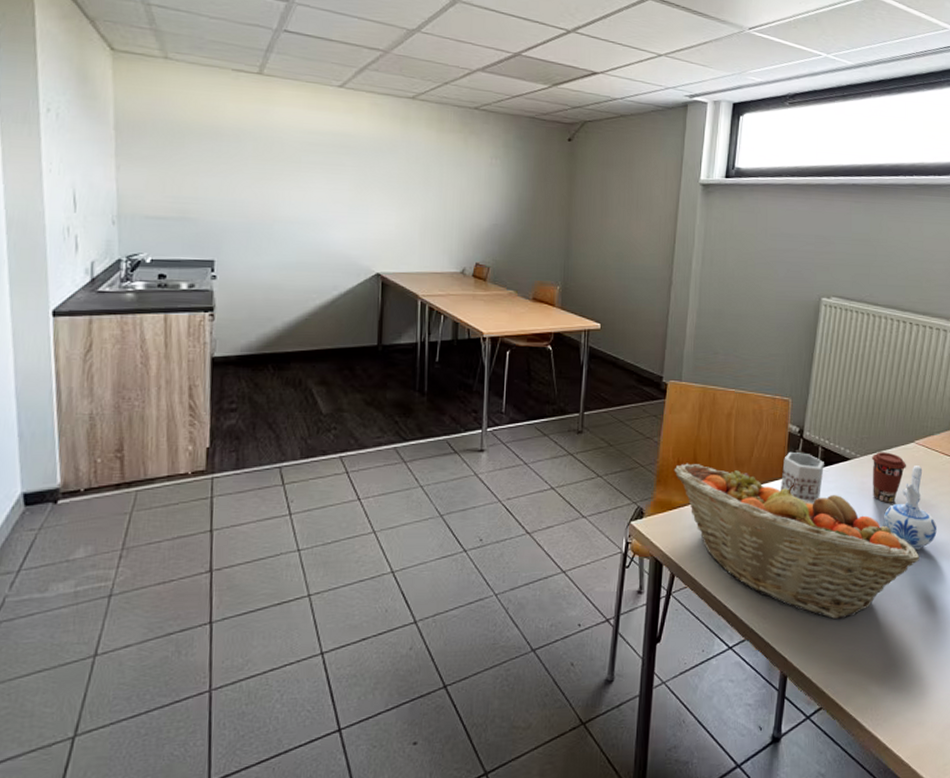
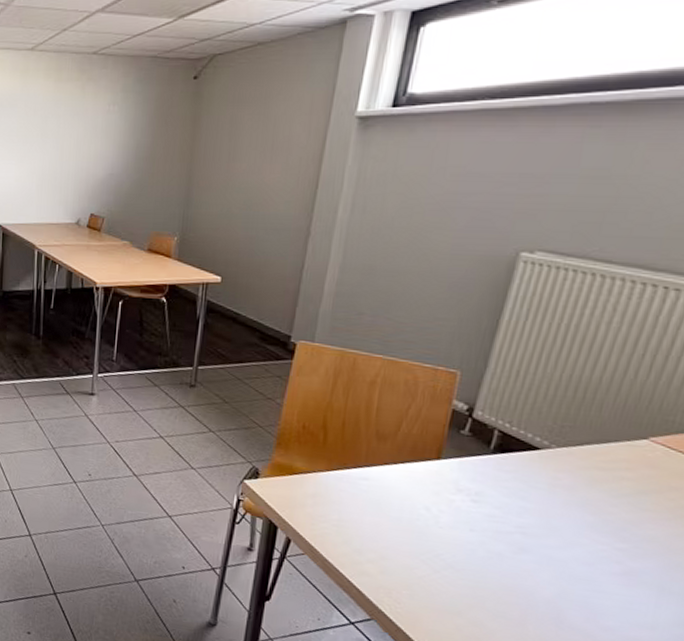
fruit basket: present [674,463,920,620] -> none [297,429,636,624]
mug: present [781,451,824,504] -> none [434,431,500,493]
coffee cup: present [872,452,907,503] -> none [570,445,632,508]
ceramic pitcher: present [884,466,937,550] -> none [583,468,671,568]

